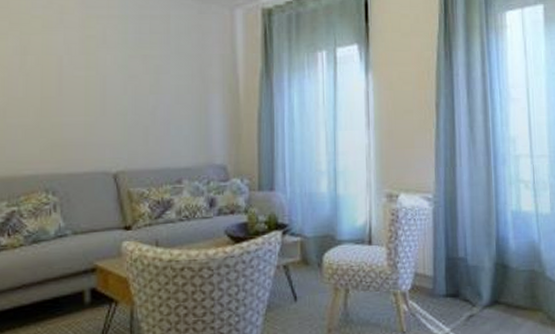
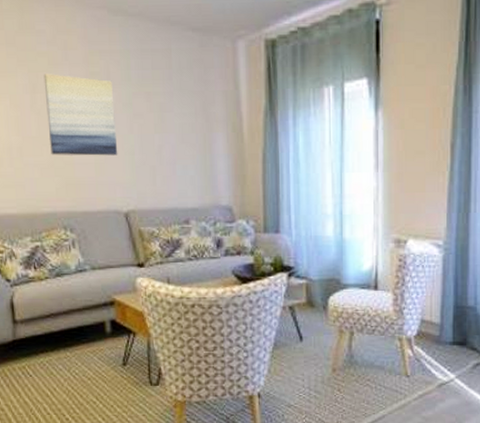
wall art: none [36,36,110,117] -> present [43,74,118,156]

